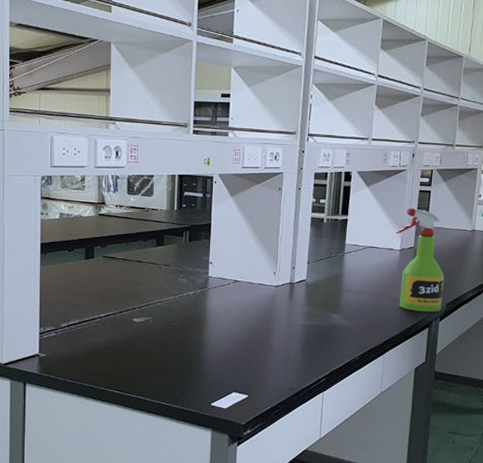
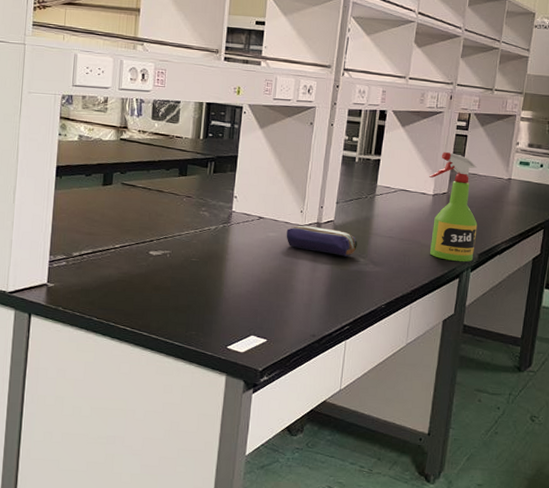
pencil case: none [261,286,329,314] -> present [286,225,357,257]

